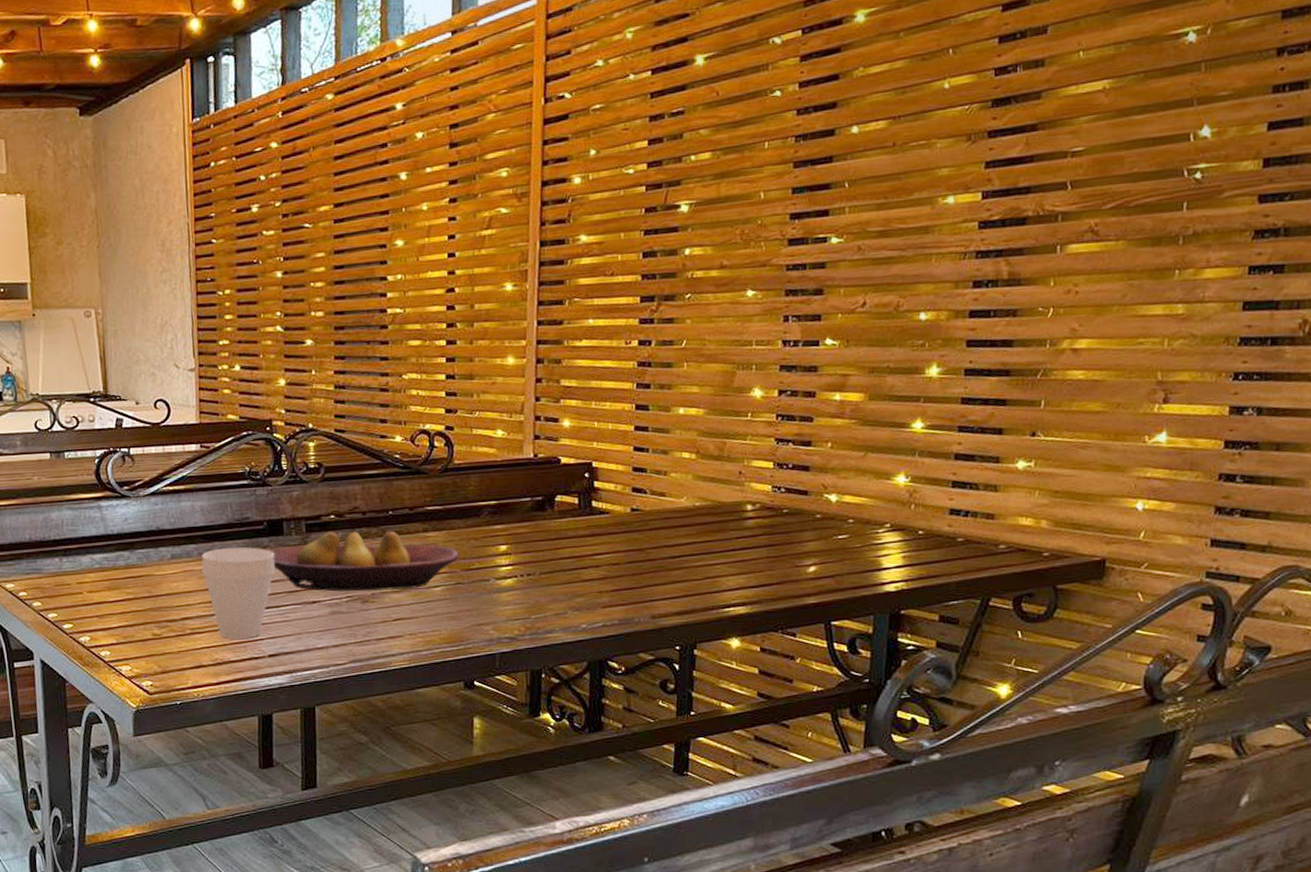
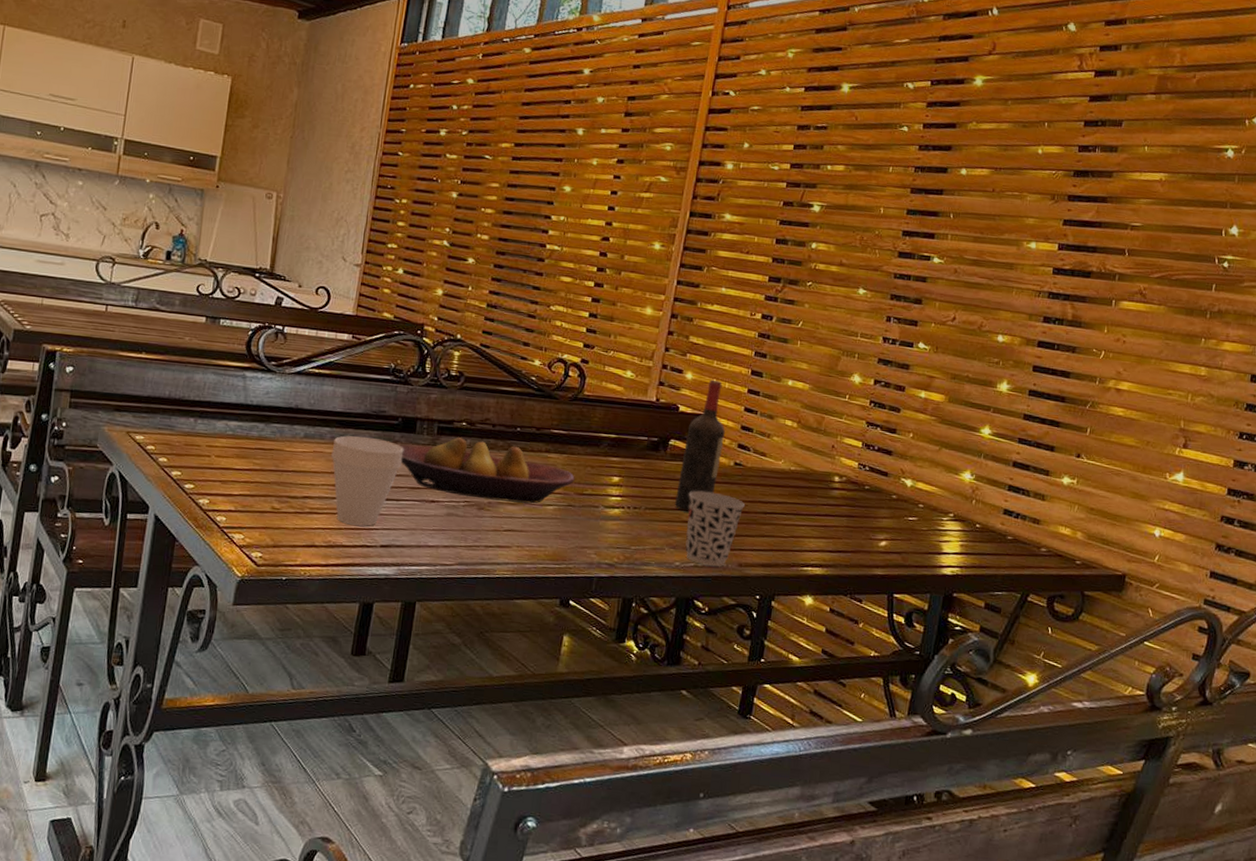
wine bottle: none [571,422,616,571] -> present [675,379,725,513]
cup: none [585,544,649,623] -> present [685,490,745,566]

